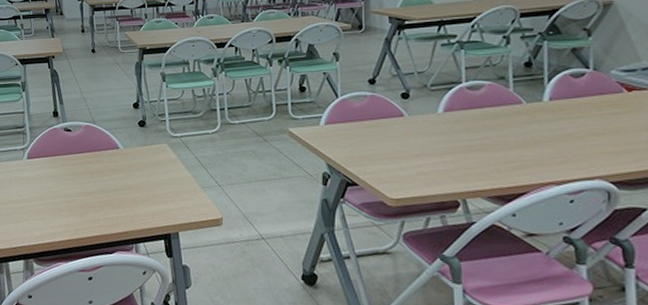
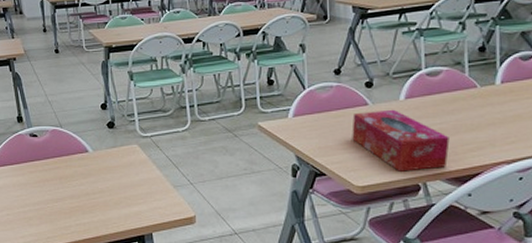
tissue box: none [386,122,492,187] -> present [352,109,450,172]

